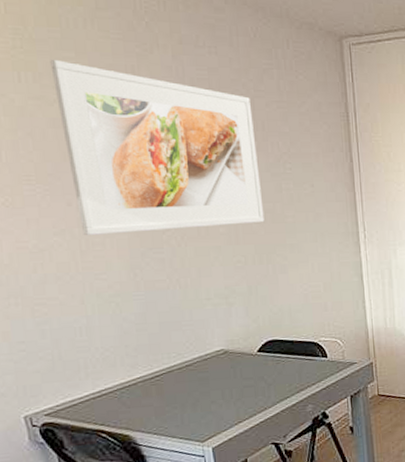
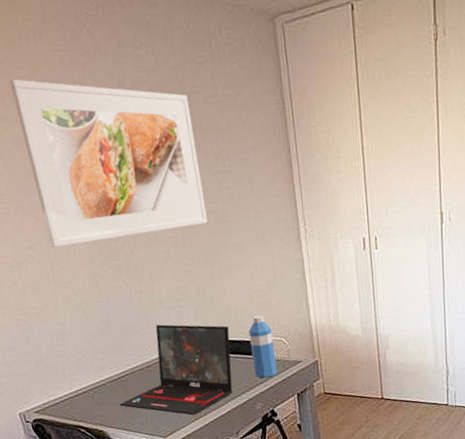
laptop: none [151,321,282,418] -> present [119,324,233,416]
water bottle: none [302,316,331,379] -> present [248,315,278,378]

